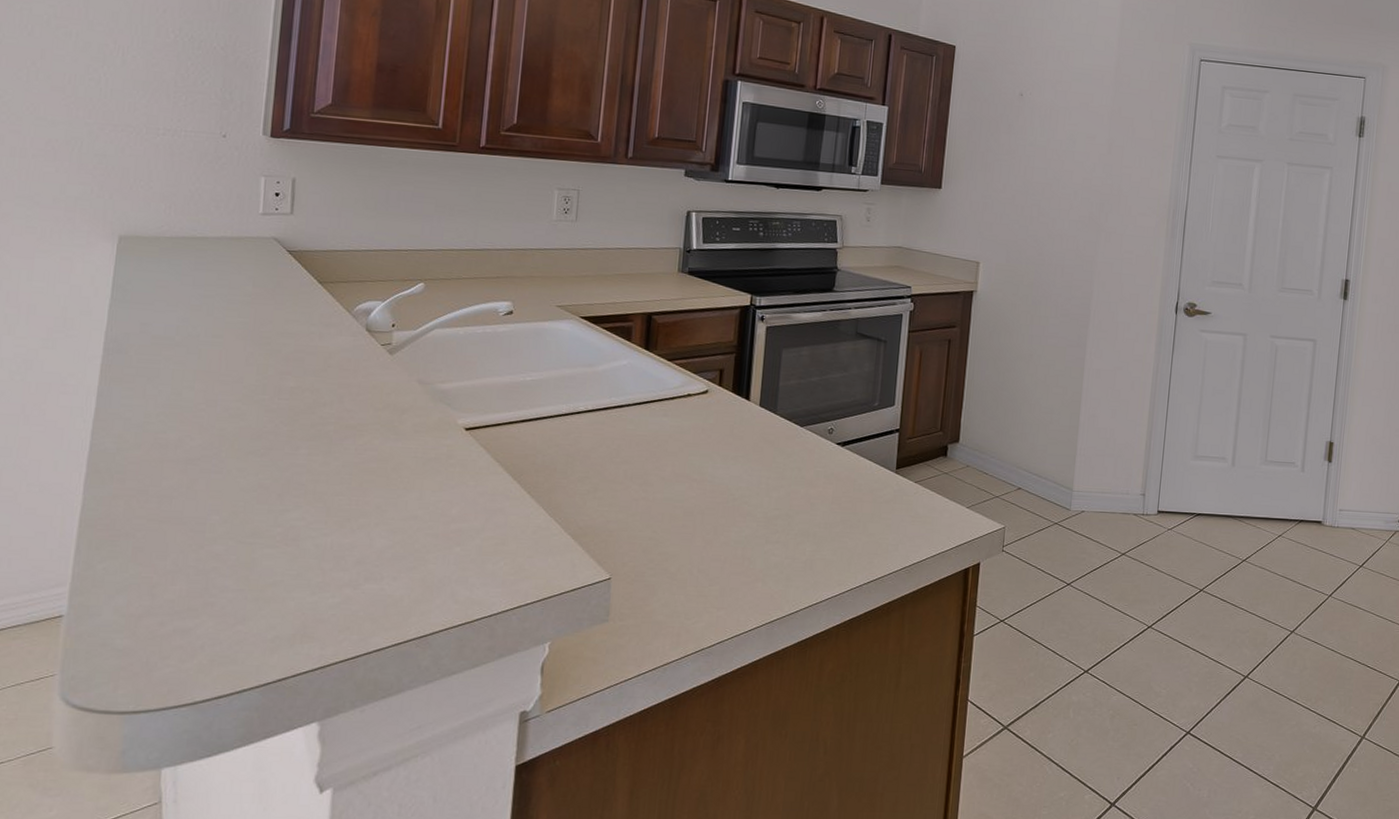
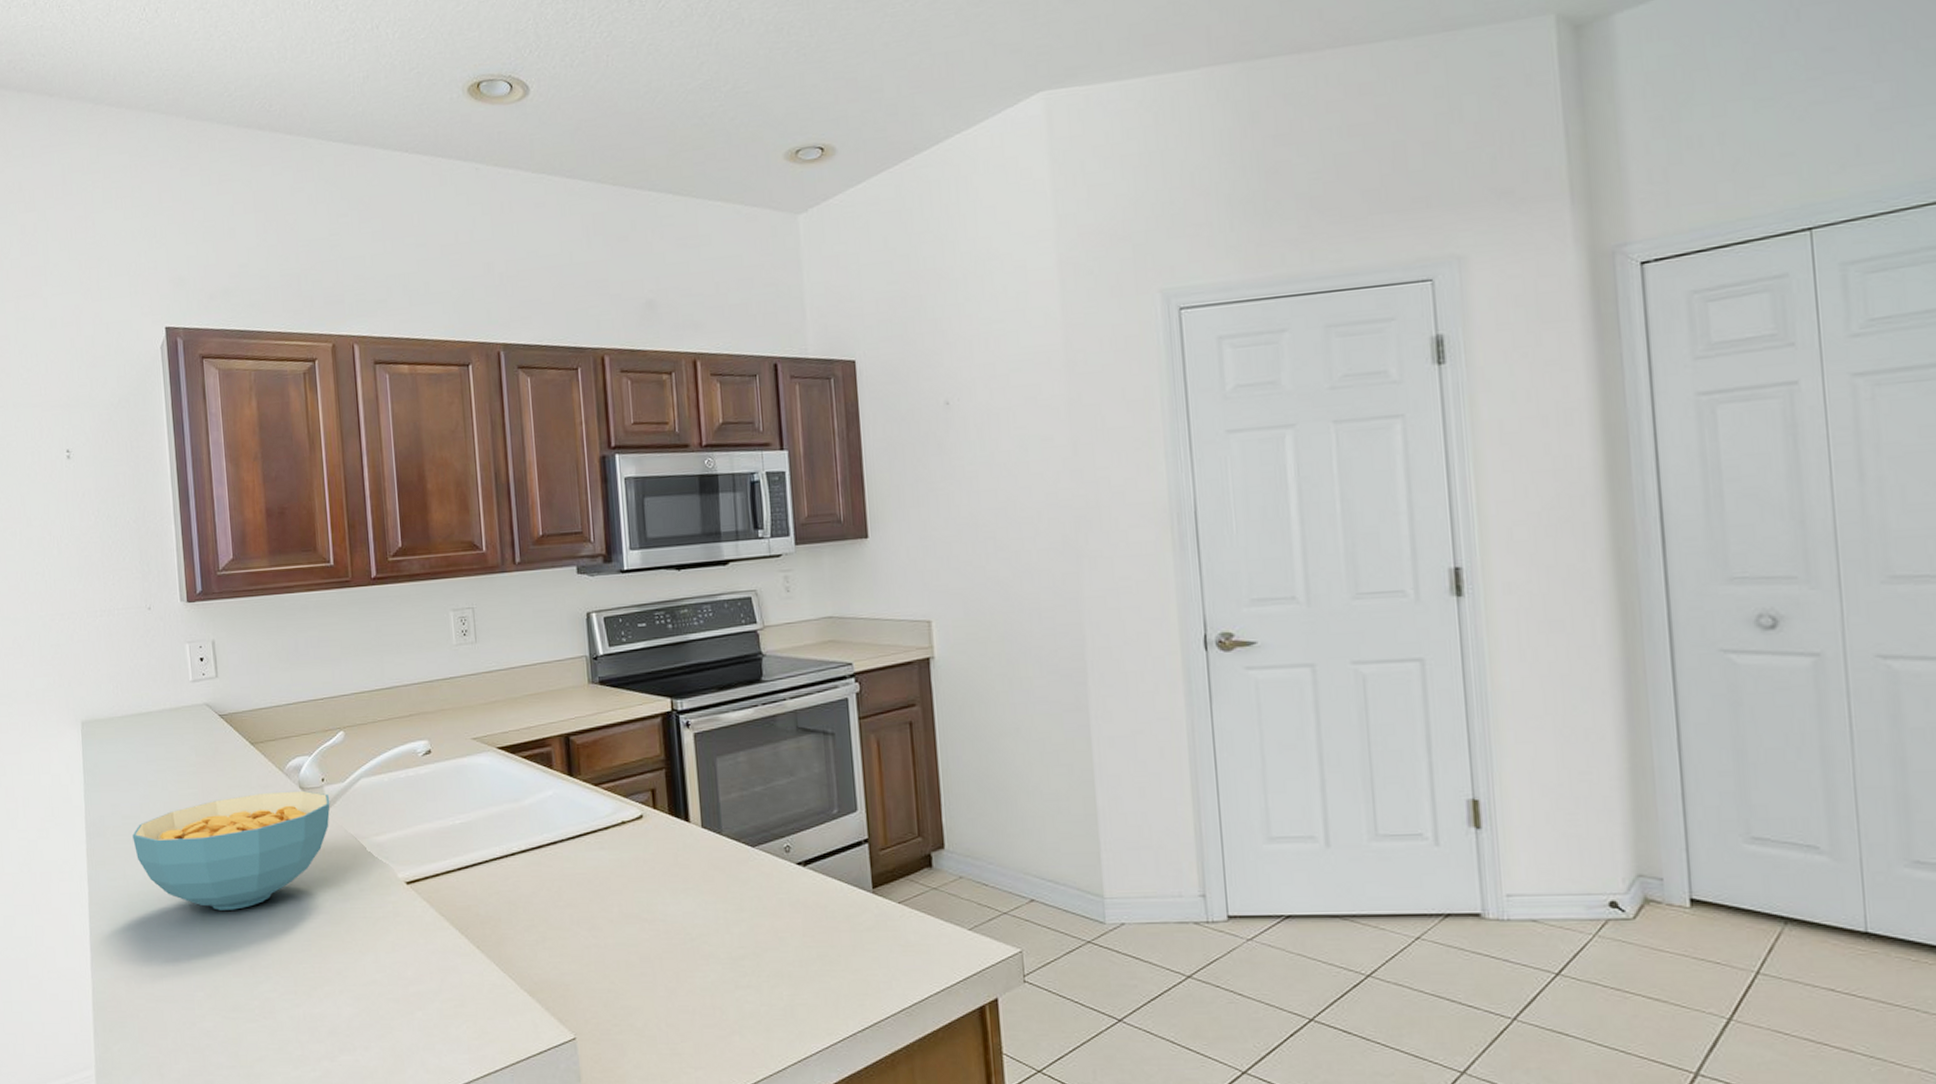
cereal bowl: none [161,330,398,439] -> present [132,790,331,910]

